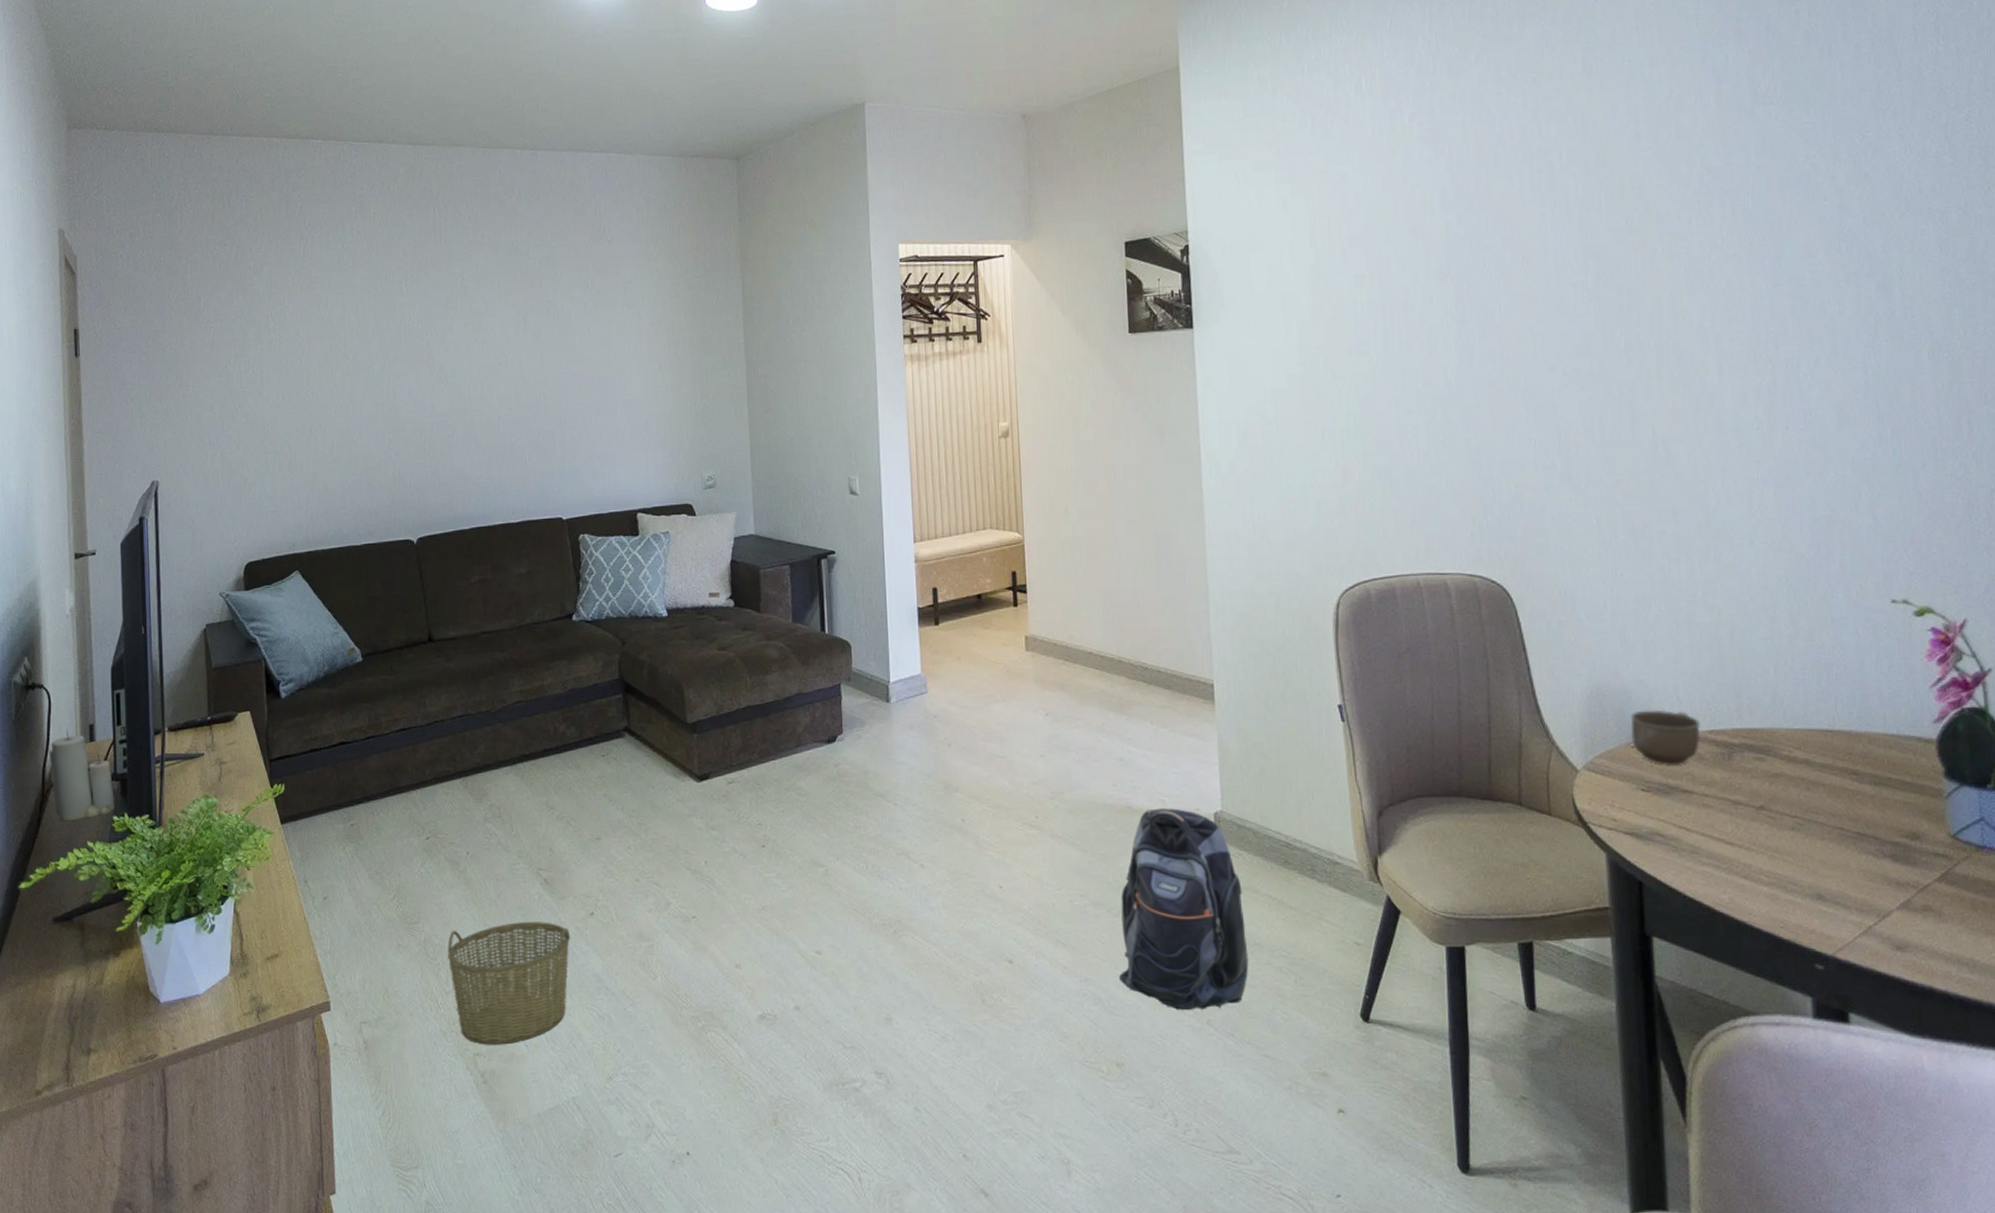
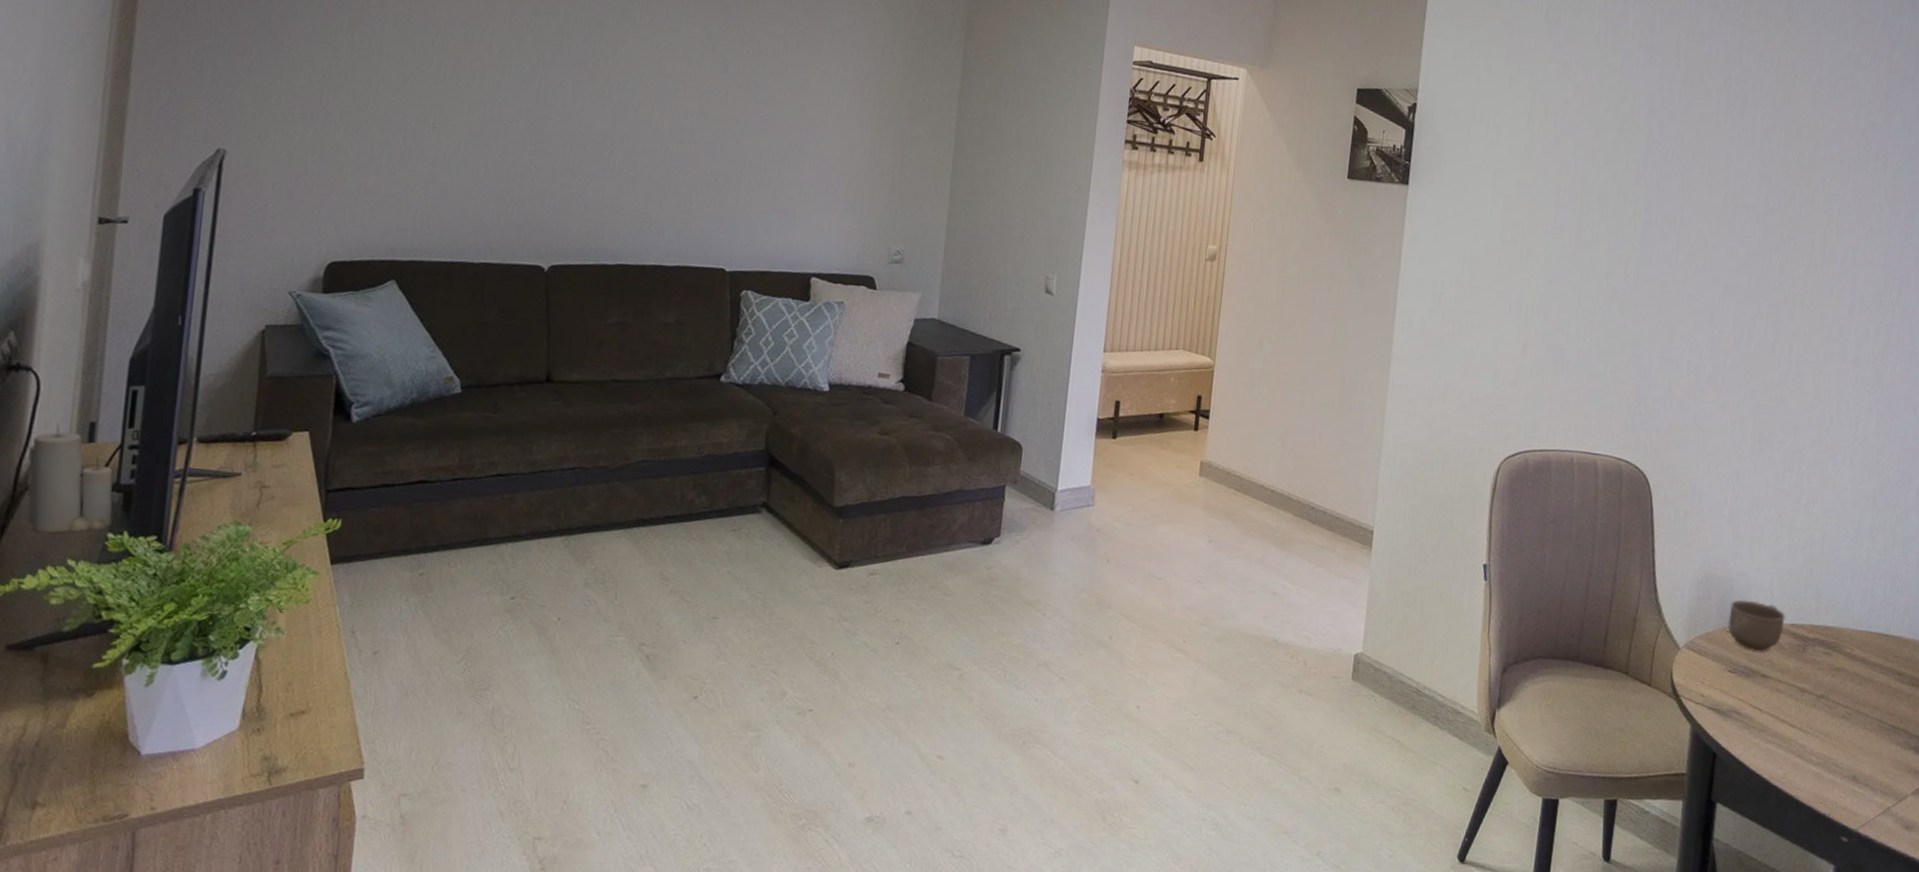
basket: present [447,922,571,1045] -> none [517,699,668,830]
backpack: present [1119,808,1249,1010] -> none [1240,644,1369,841]

